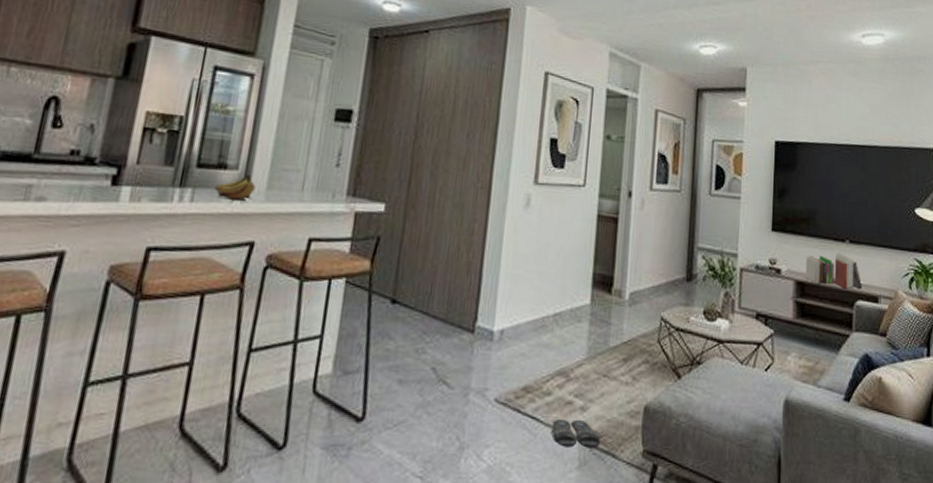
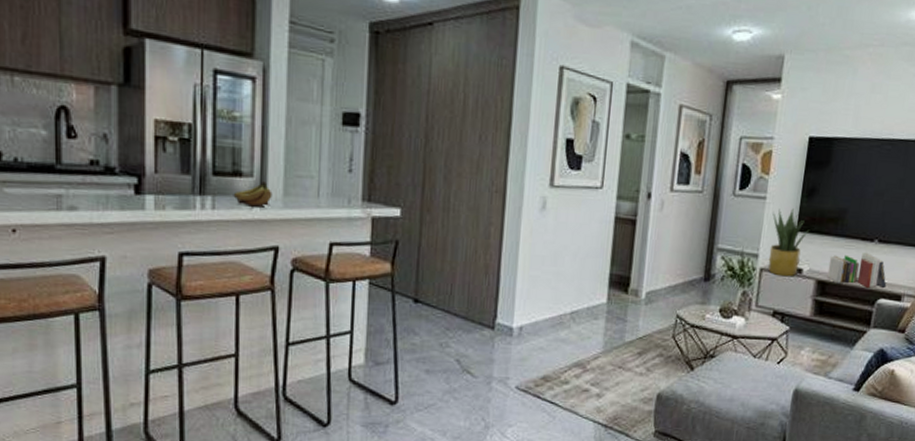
slippers: present [550,418,600,448] -> none [568,403,615,429]
planter: none [747,208,783,278] -> present [768,208,809,277]

